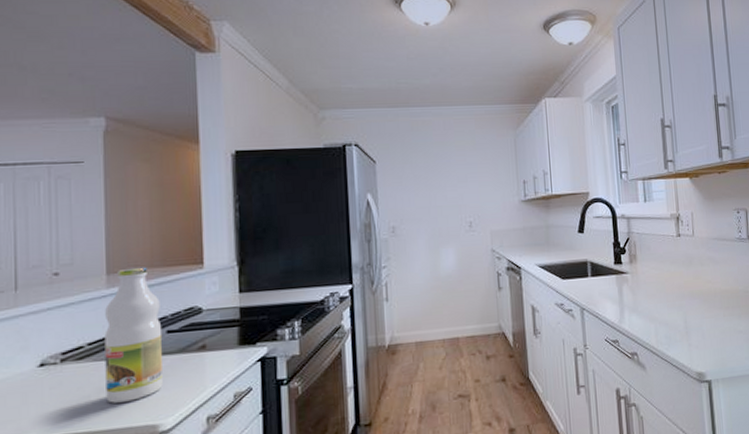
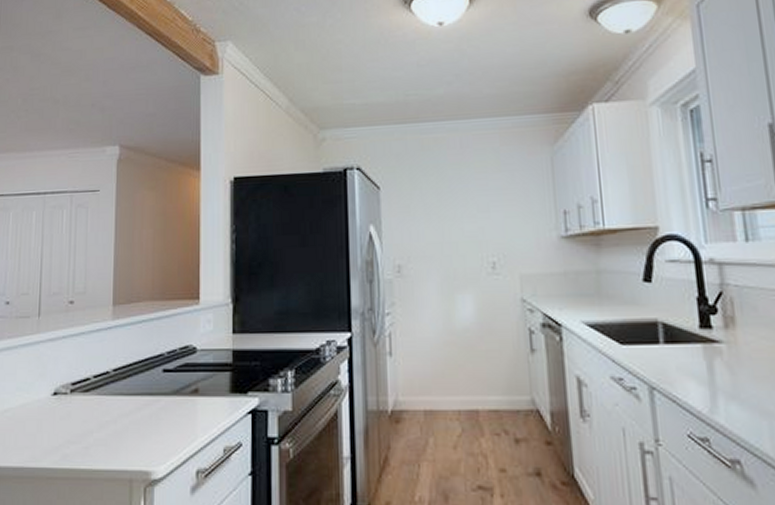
bottle: present [104,267,163,404] -> none [106,299,159,442]

